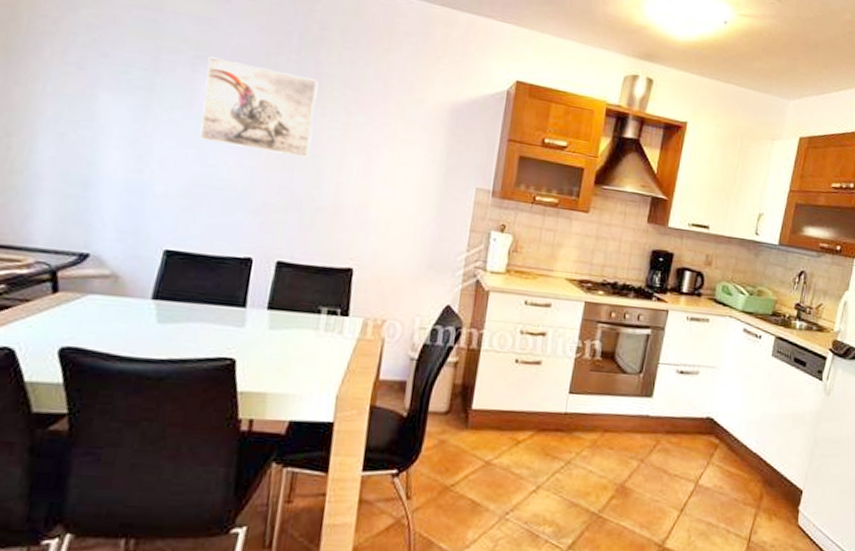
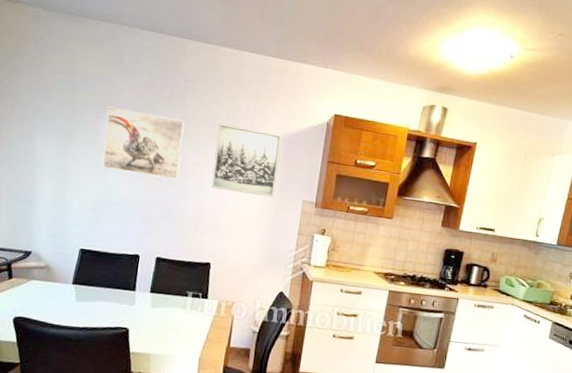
wall art: none [354,86,449,184] -> present [211,123,282,198]

